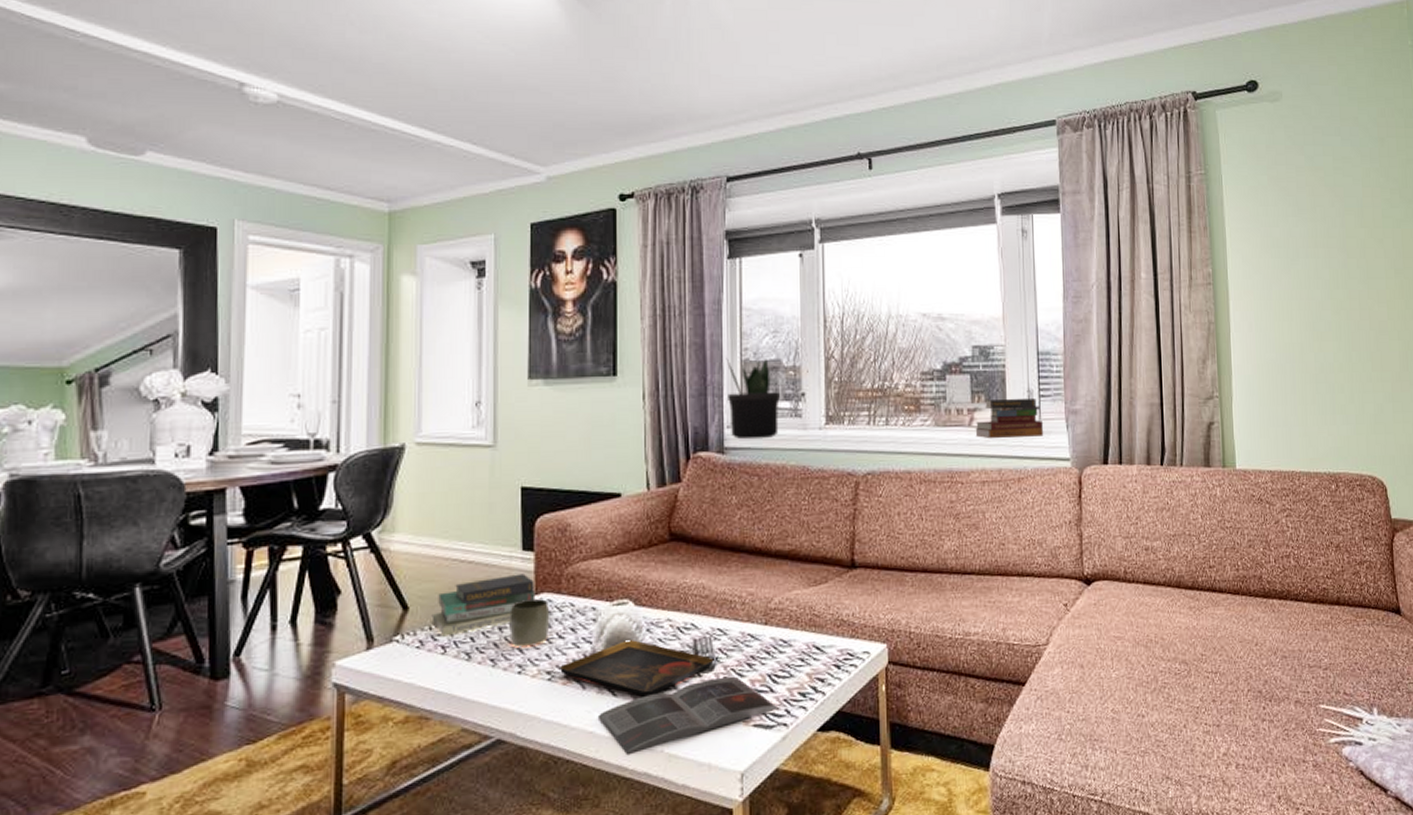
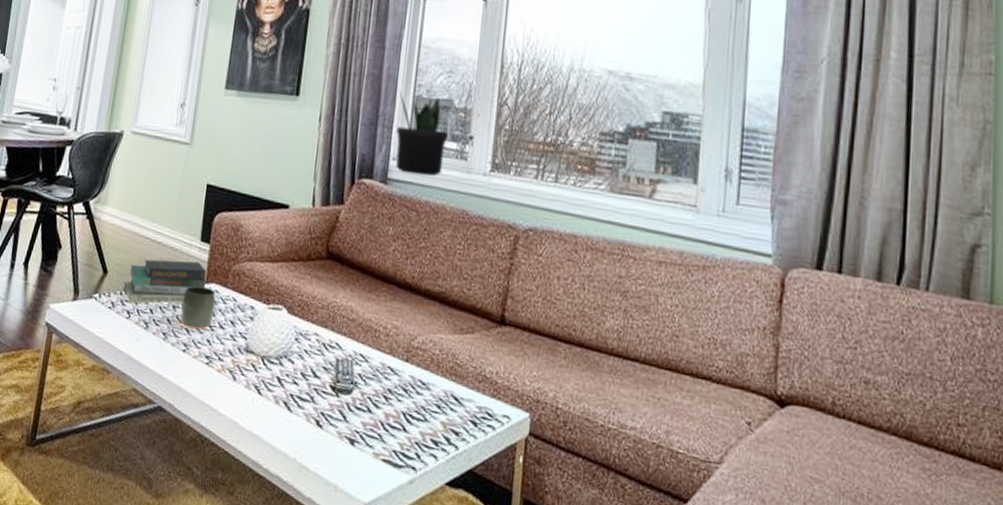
decorative tray: present [560,640,714,698] -> none [217,344,353,404]
magazine: present [597,676,779,756] -> none [242,401,410,455]
books: present [975,397,1043,439] -> none [656,172,741,224]

